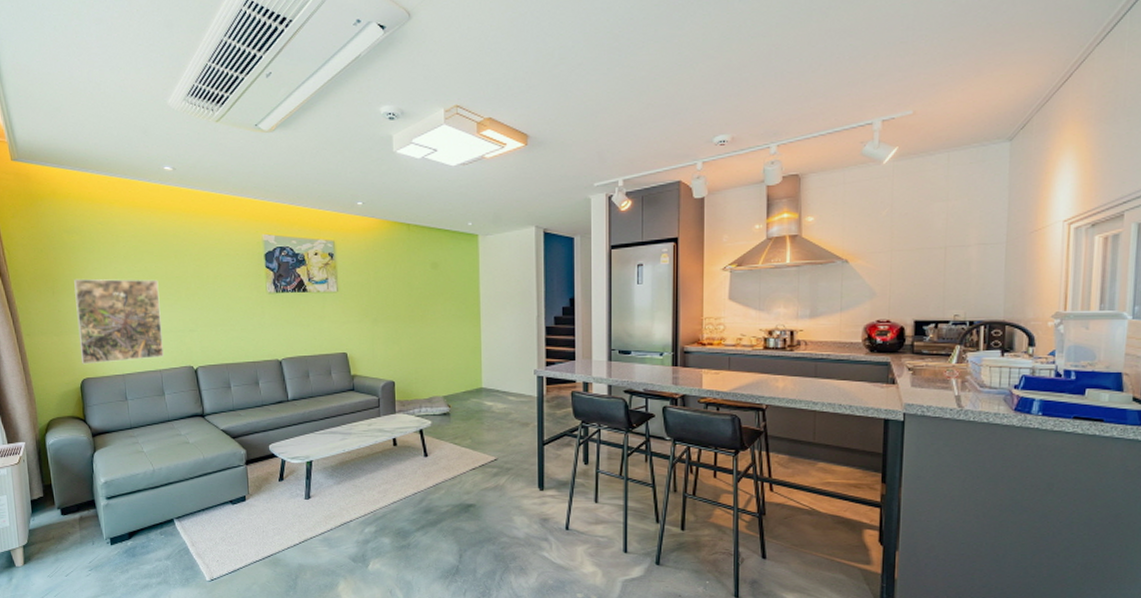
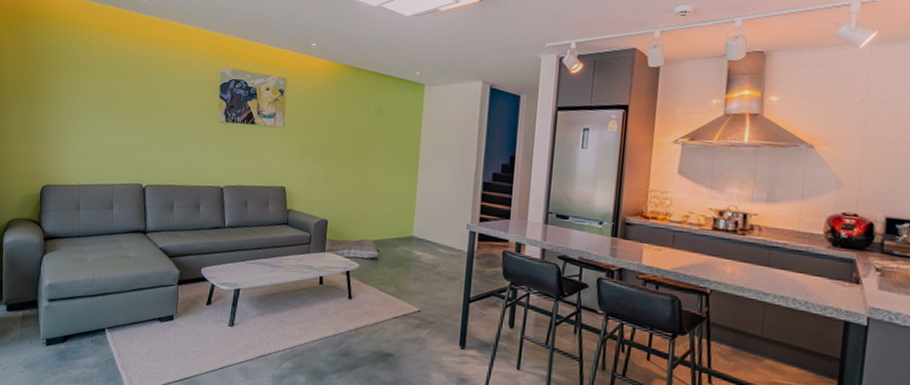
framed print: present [74,278,164,365] -> none [44,92,122,173]

